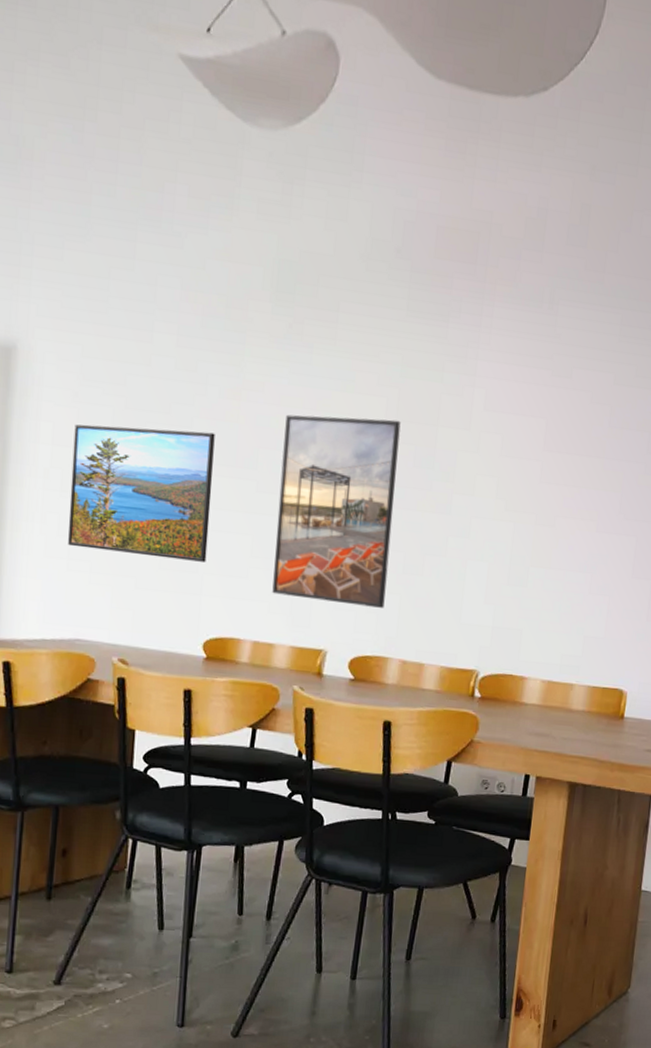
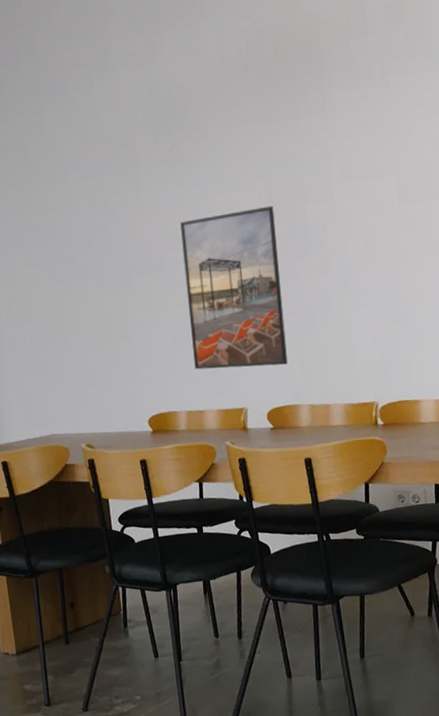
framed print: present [68,424,215,562] -> none [22,250,139,363]

